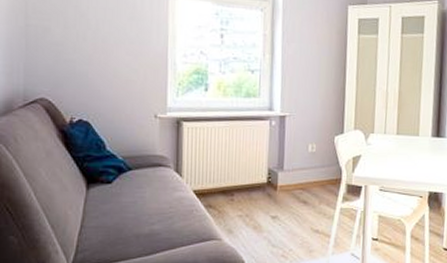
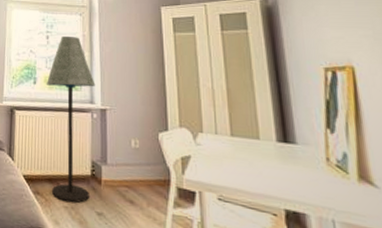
floor lamp: none [221,35,275,211] -> present [47,36,95,203]

